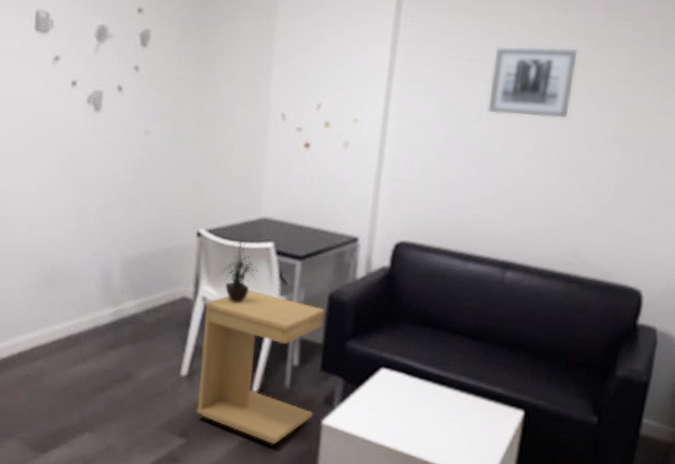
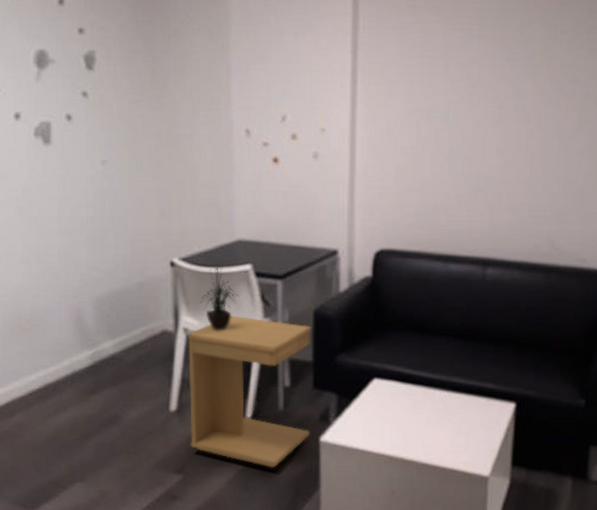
wall art: present [486,45,579,120] -> none [453,36,539,111]

